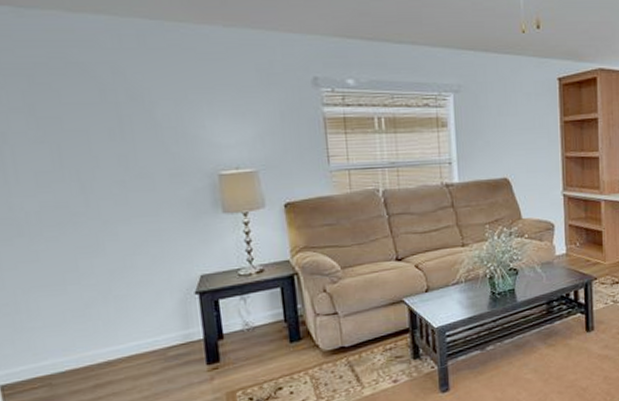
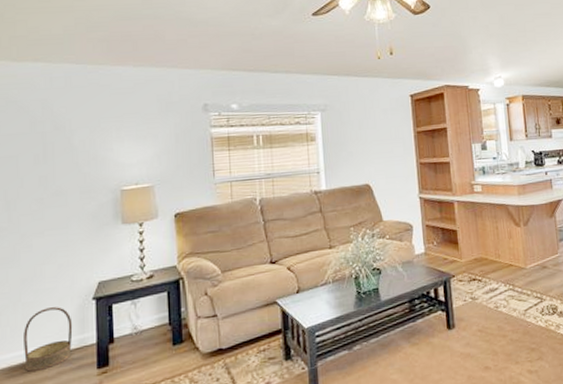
basket: none [118,300,177,367] -> present [24,307,73,372]

